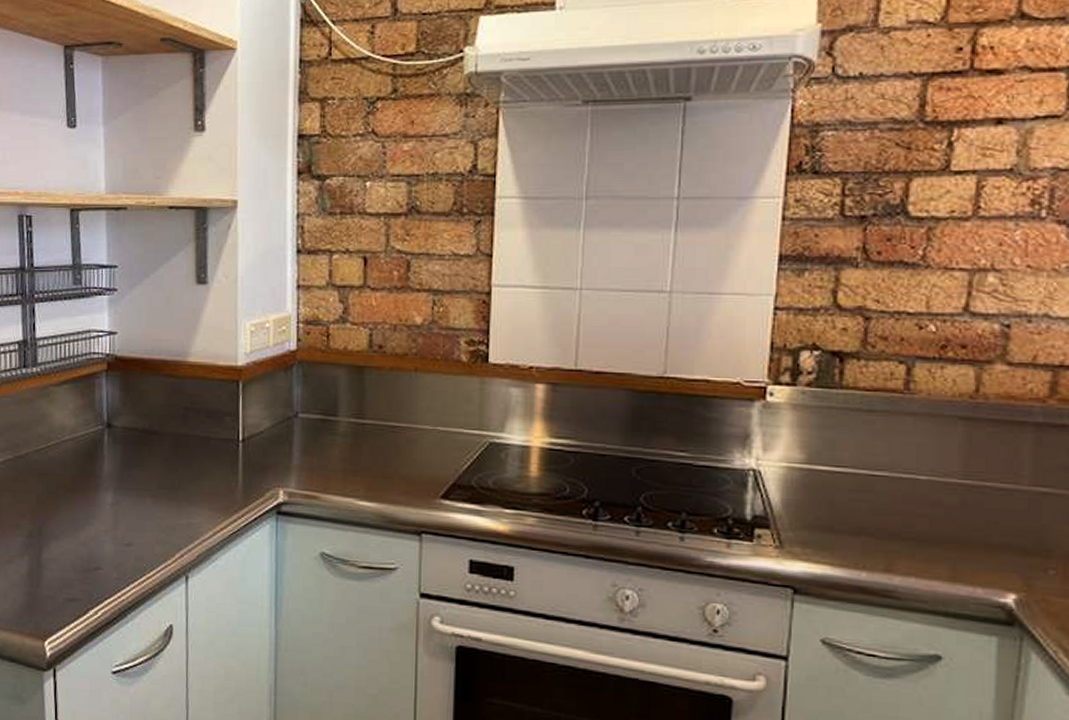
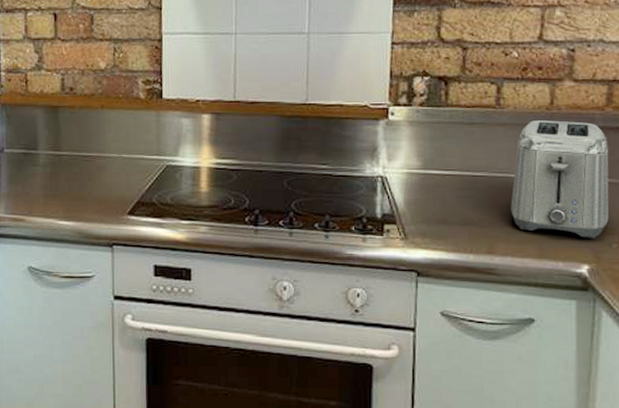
toaster: none [917,411,1050,561] -> present [510,120,609,238]

